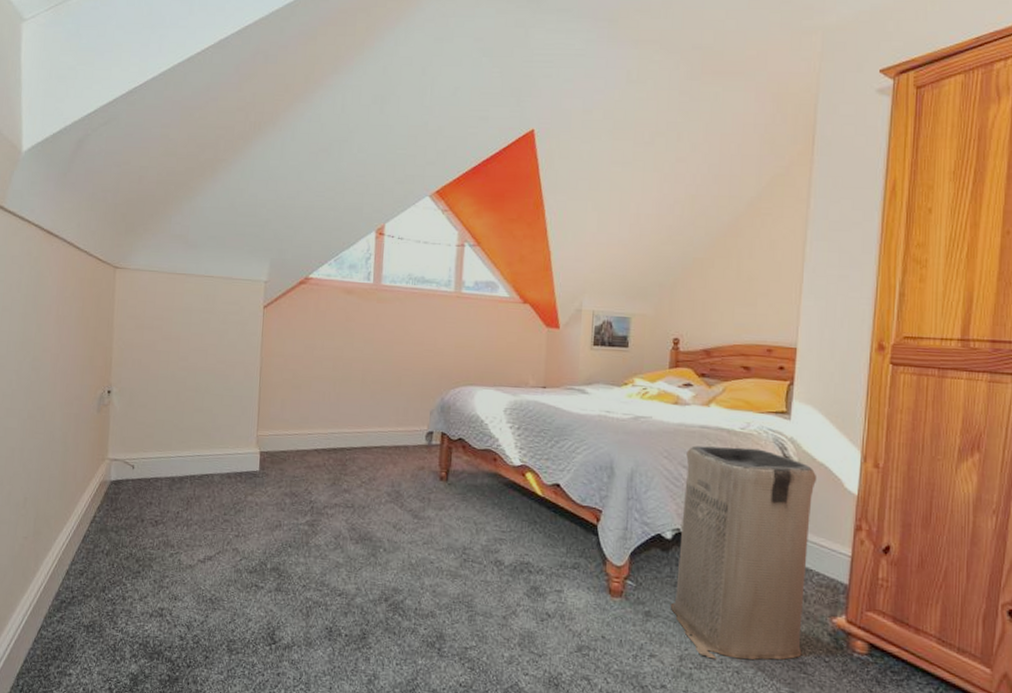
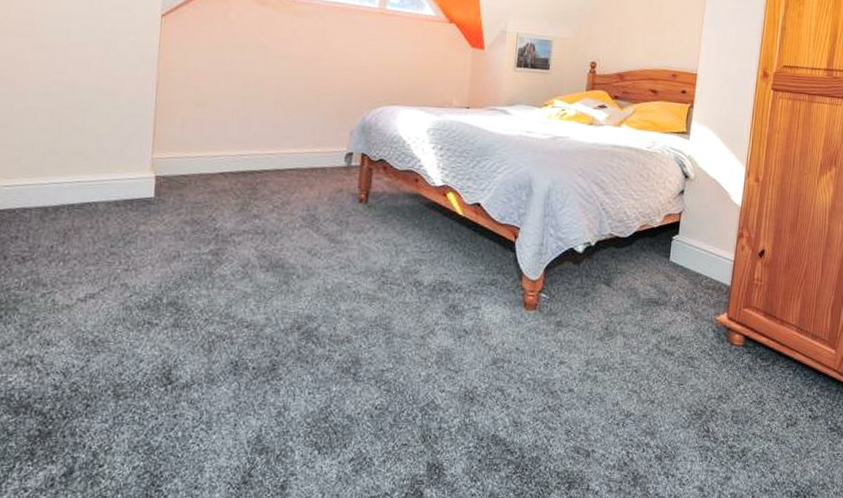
laundry basket: present [671,445,816,660] -> none [580,164,709,361]

